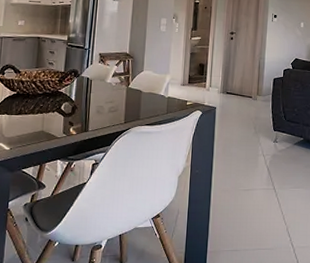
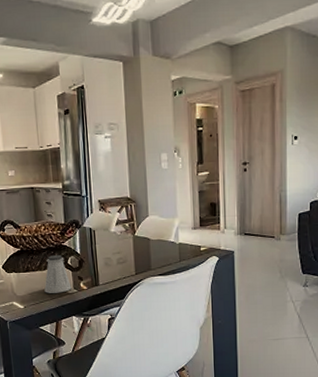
saltshaker: none [33,100,61,137] -> present [44,255,72,293]

